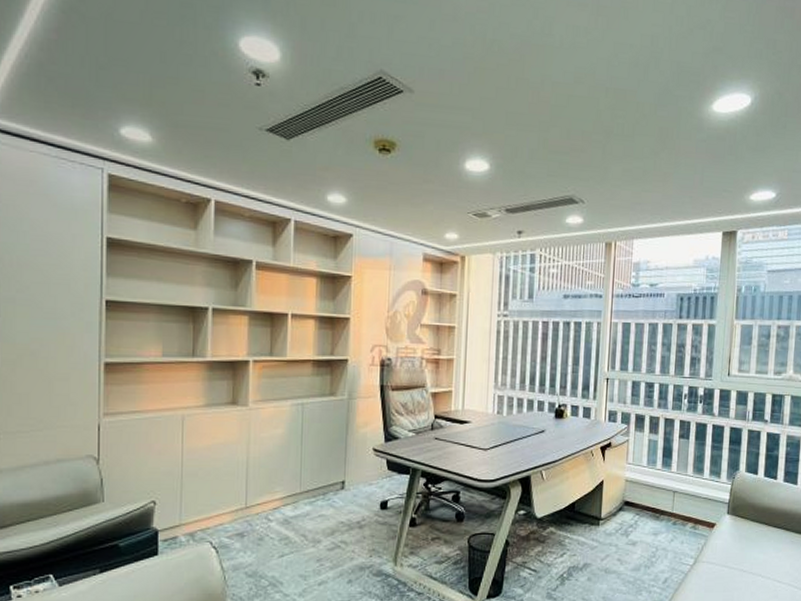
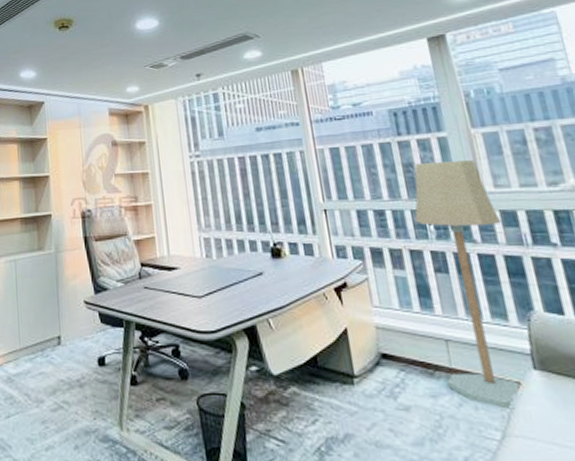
floor lamp: none [667,345,736,543] -> present [414,160,523,409]

